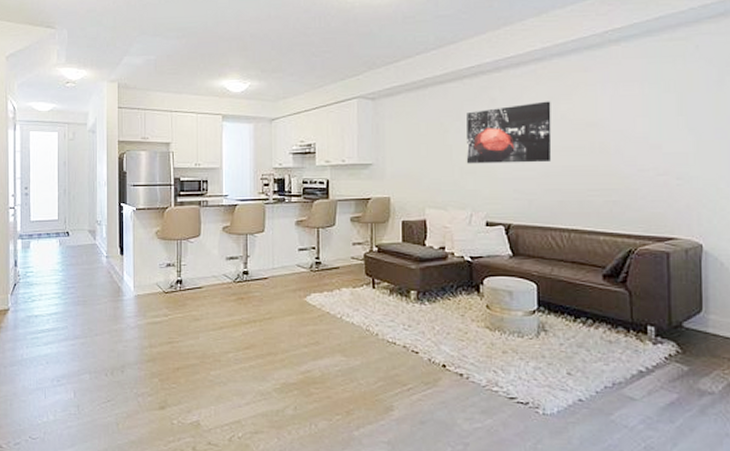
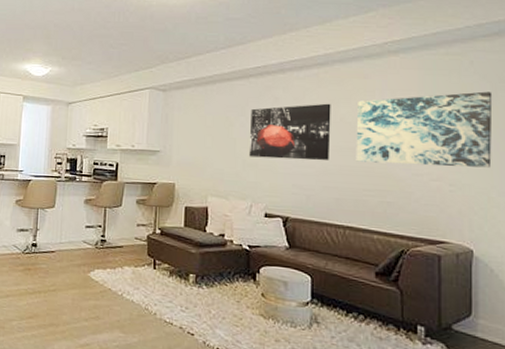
wall art: none [578,77,720,161] -> present [355,91,493,168]

